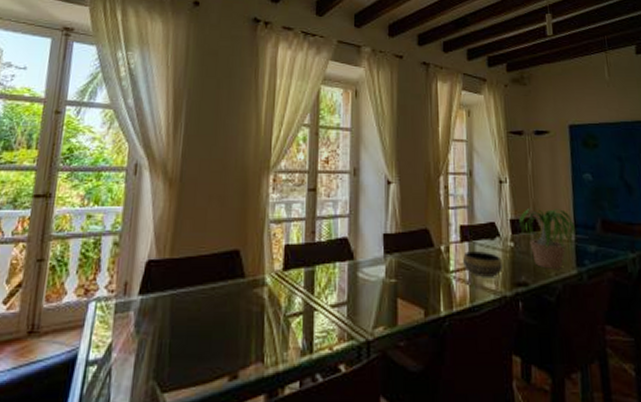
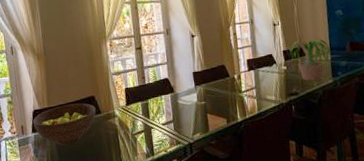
fruit bowl: none [143,258,239,320] -> present [33,103,96,146]
bowl: present [463,251,502,277] -> none [251,75,279,93]

